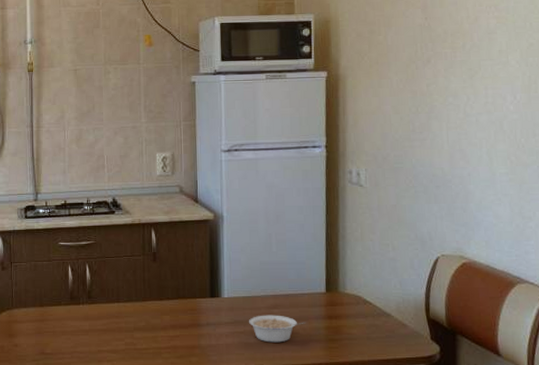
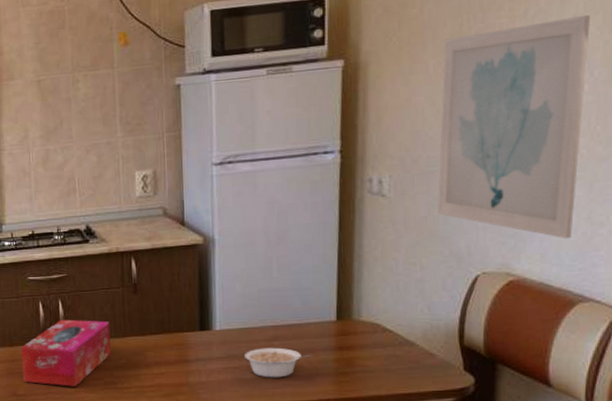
tissue box: none [50,283,132,347] -> present [21,319,111,387]
wall art: none [404,52,512,230] -> present [437,15,590,239]

